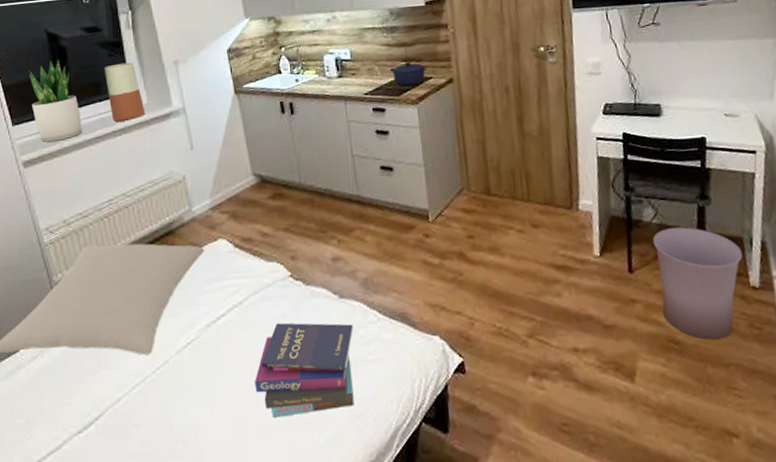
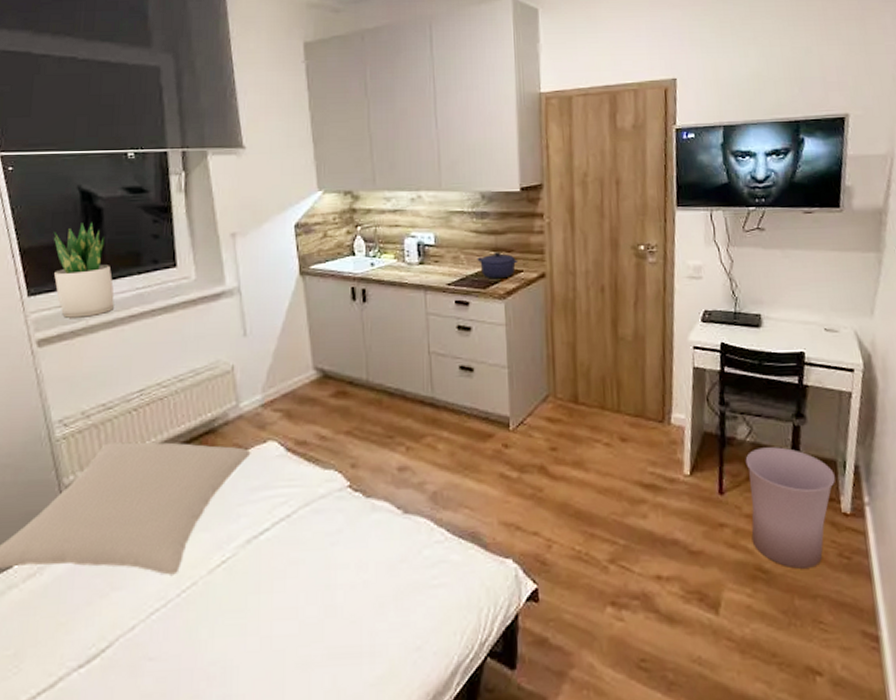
vase: present [104,62,145,122] -> none [146,231,193,300]
books: present [255,322,354,418] -> none [299,540,417,650]

